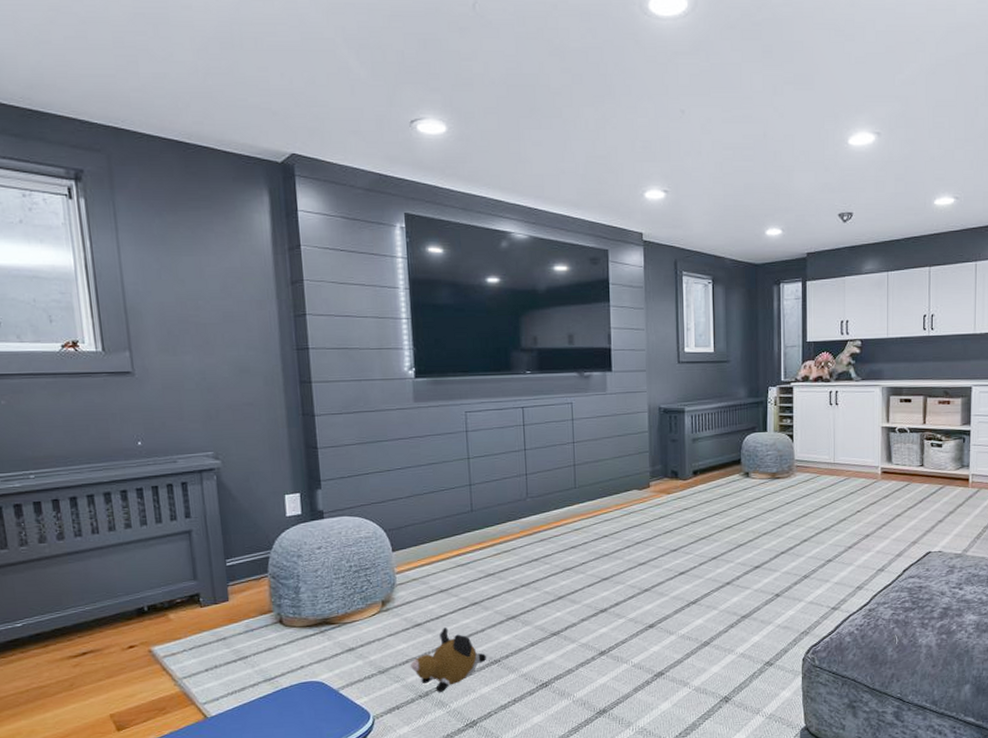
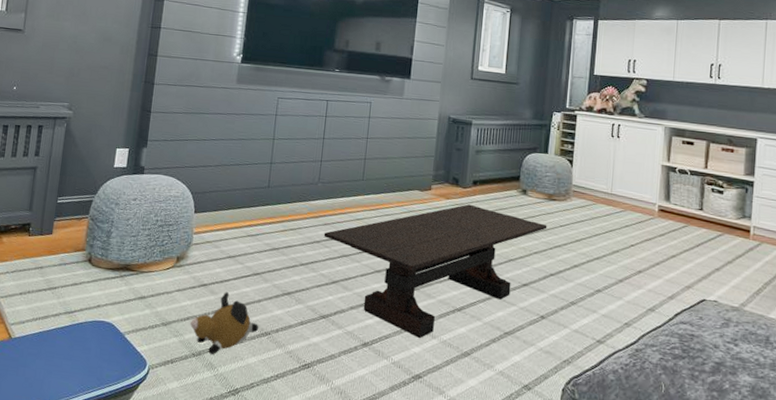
coffee table: none [541,496,774,637] -> present [323,204,547,338]

